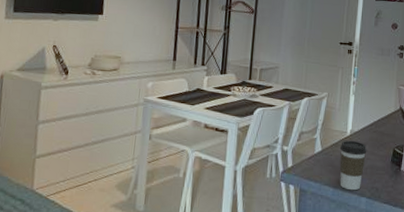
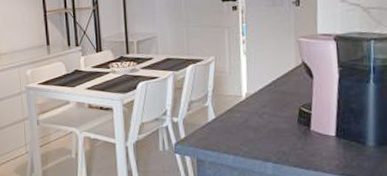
coffee cup: present [339,140,367,191] -> none [236,104,268,157]

